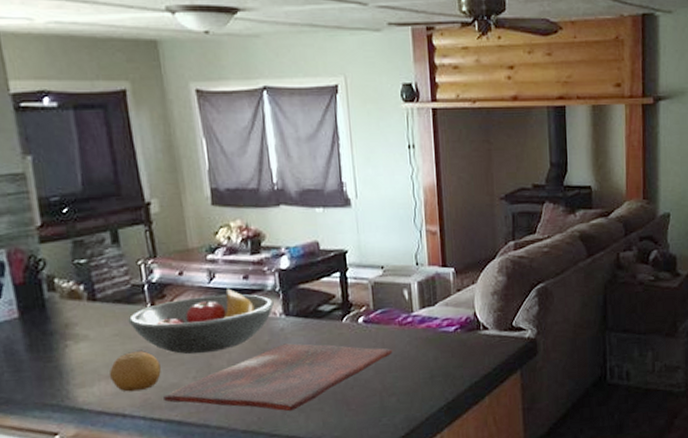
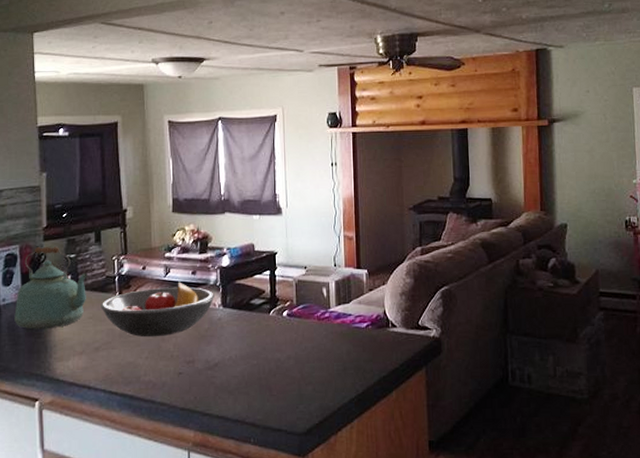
kettle: none [10,250,108,353] -> present [14,247,89,330]
fruit: present [110,351,161,392] -> none [83,332,121,367]
cutting board: present [164,343,393,412] -> none [121,332,312,394]

